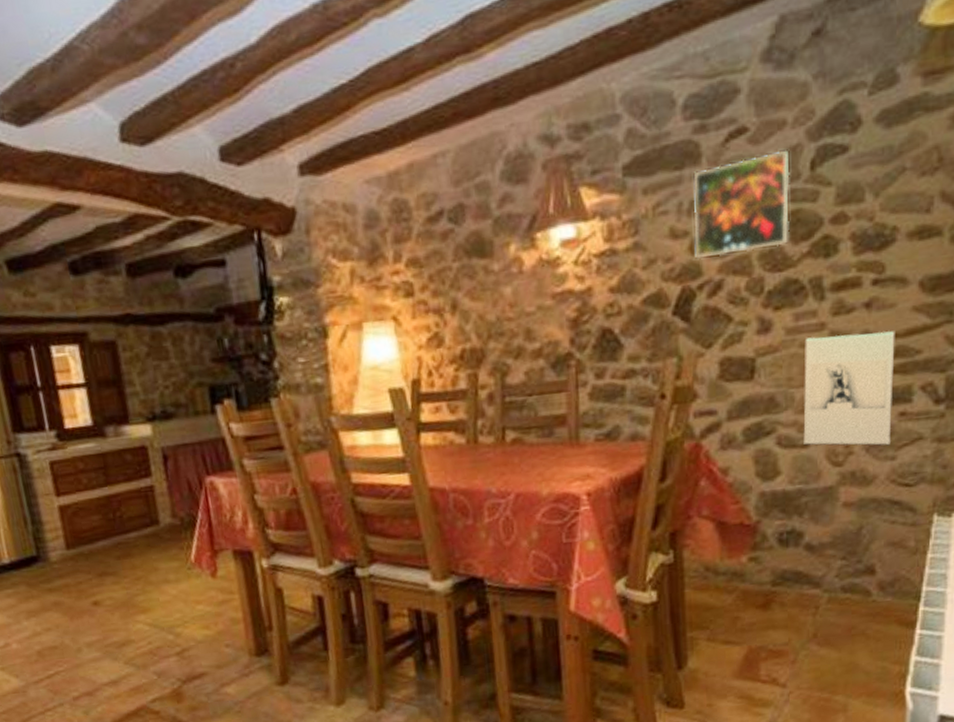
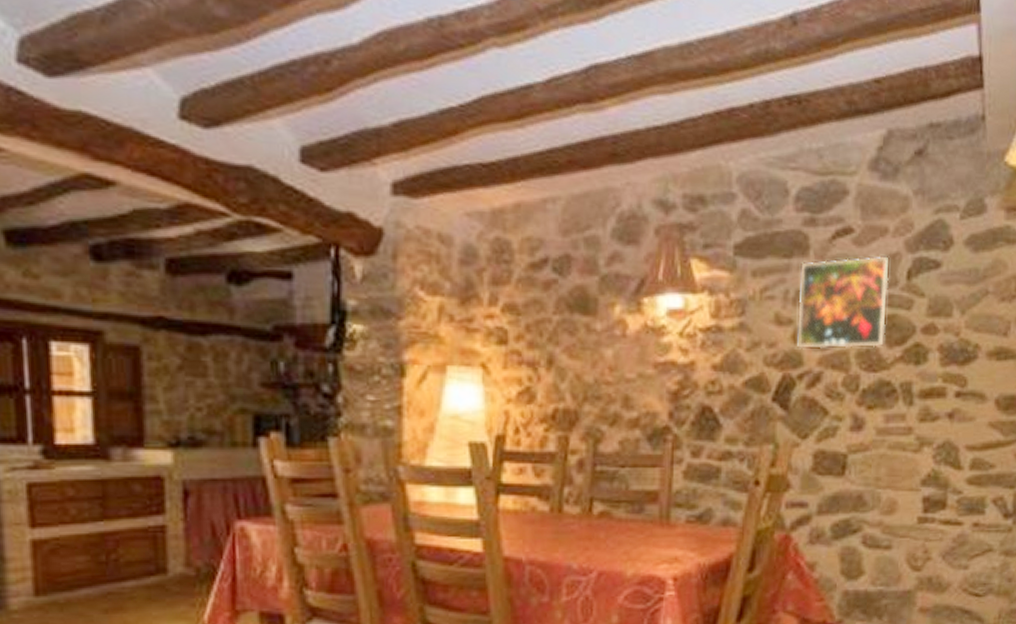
wall sculpture: present [803,331,895,446] -> none [887,440,973,555]

